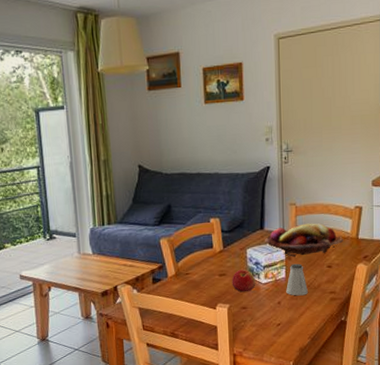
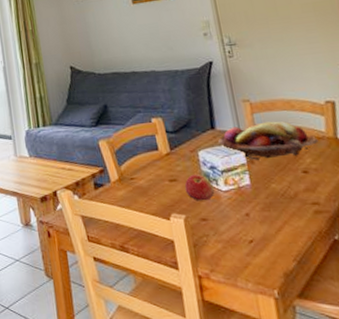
saltshaker: present [286,263,308,296] -> none [253,168,283,207]

